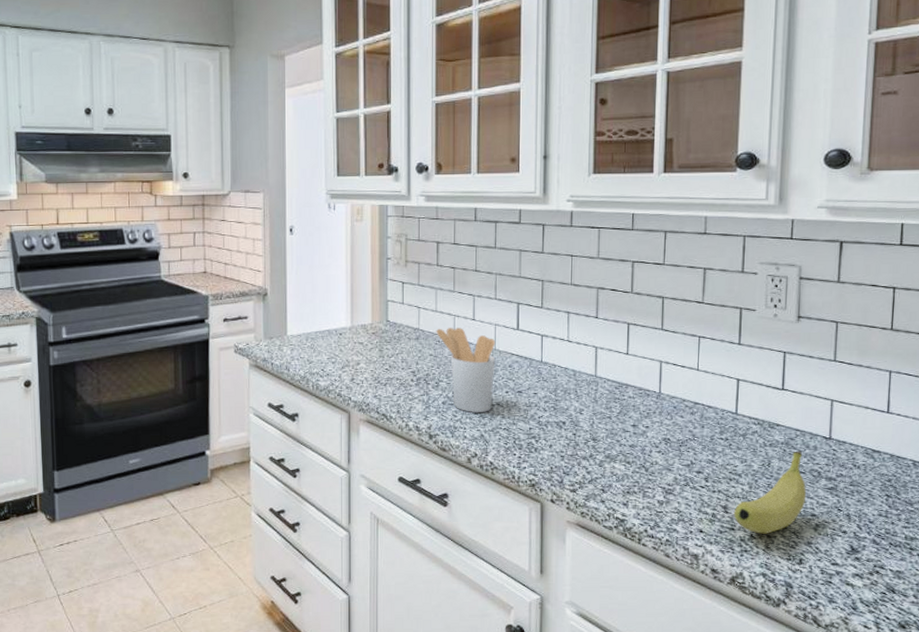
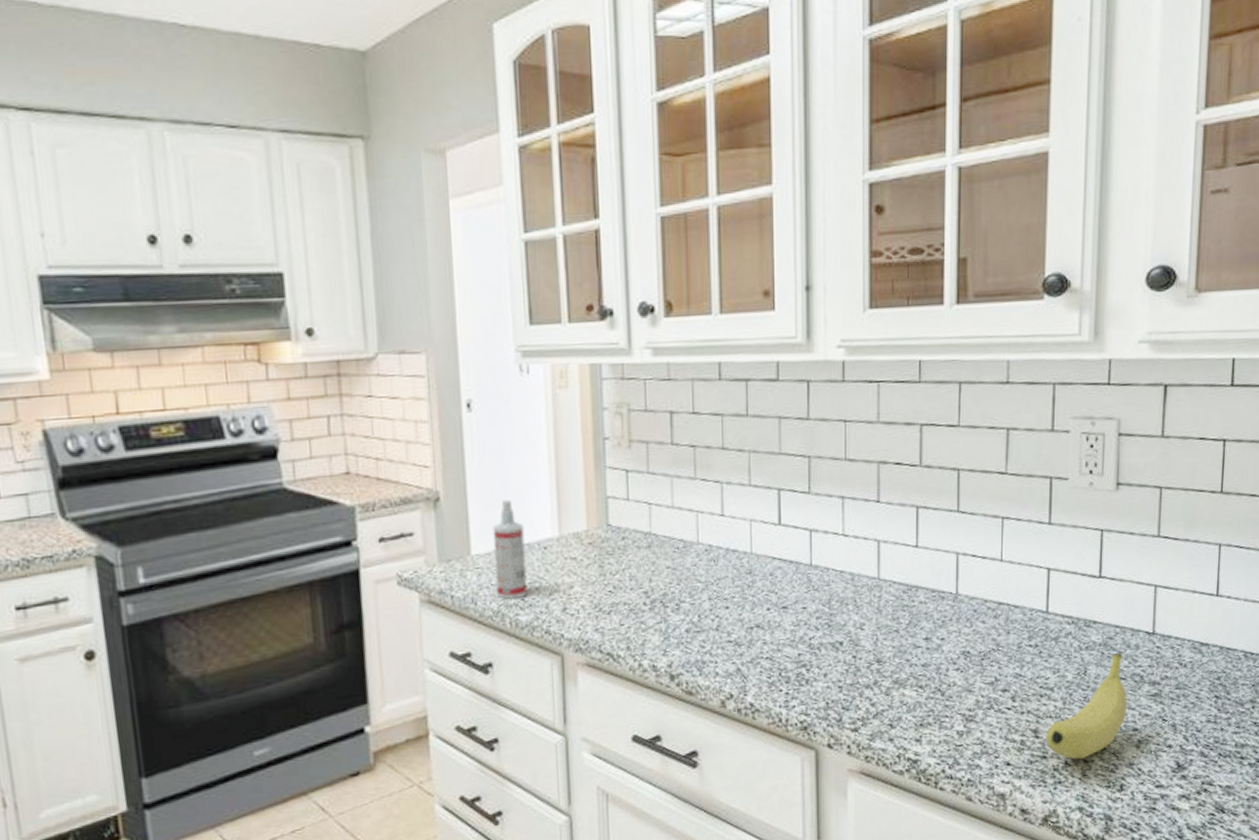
spray bottle: none [303,298,326,369] -> present [492,500,528,599]
utensil holder: present [436,328,496,414] -> none [674,527,753,641]

